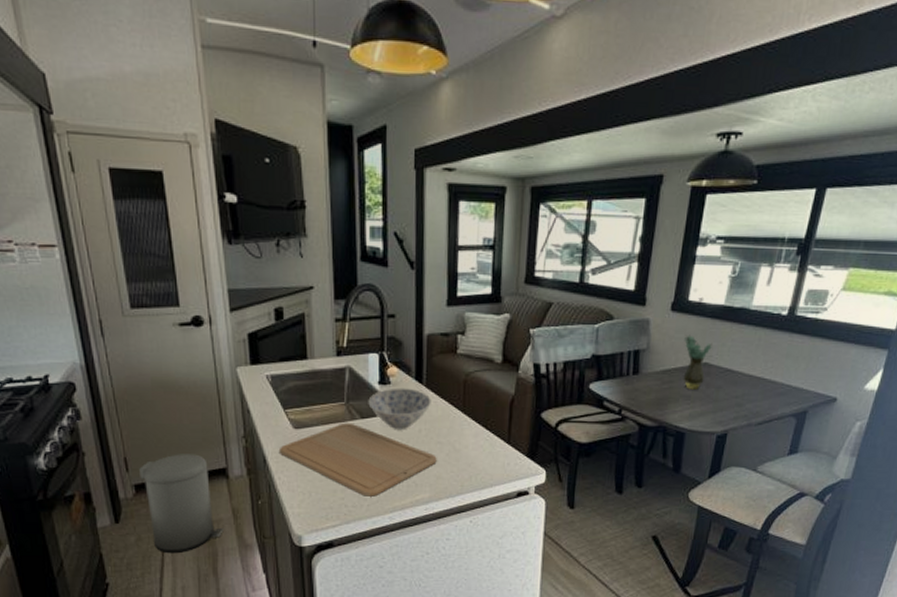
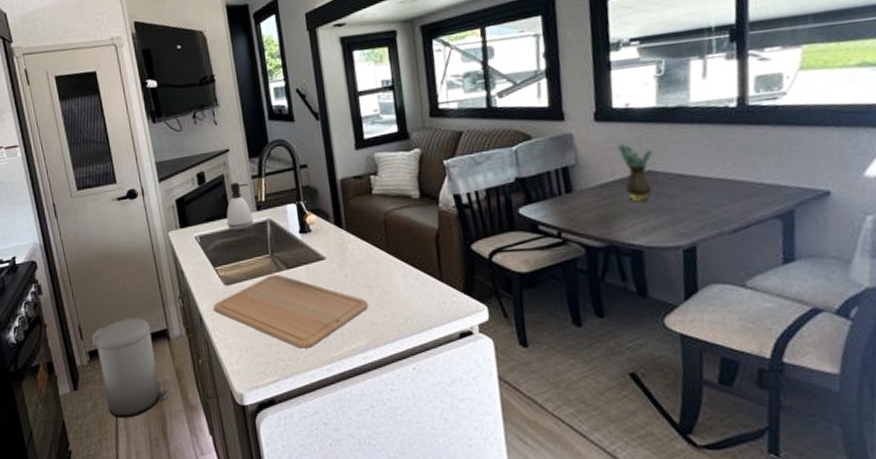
soap dispenser: none [302,323,332,374] -> present [226,182,254,231]
bowl: present [368,387,431,429] -> none [291,234,354,277]

